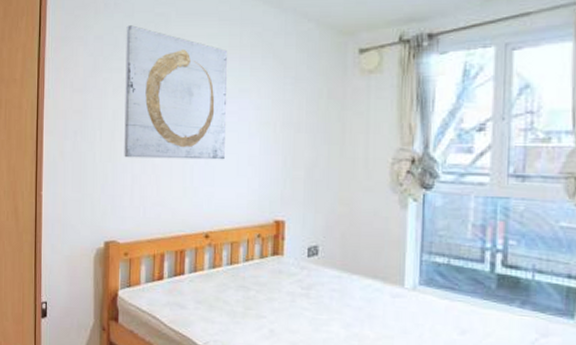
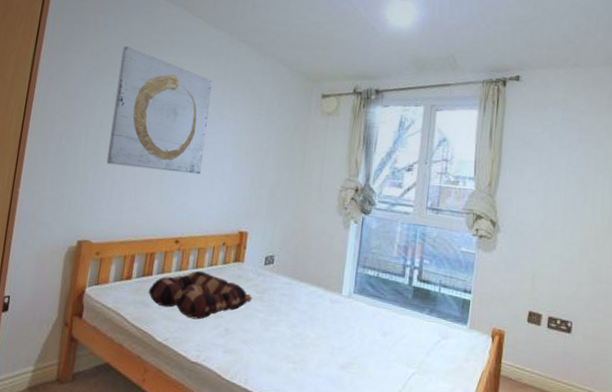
seat cushion: none [183,267,298,321] -> present [149,270,253,320]

